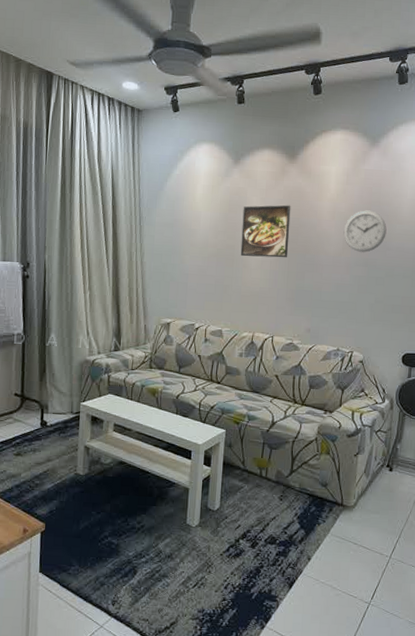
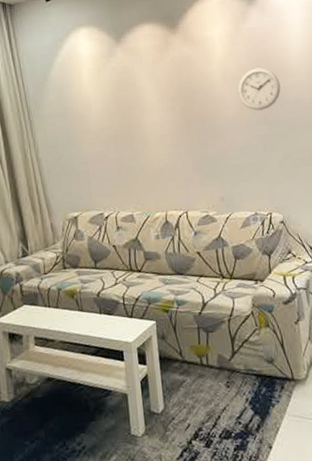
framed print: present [240,204,291,258] -> none [133,75,187,135]

